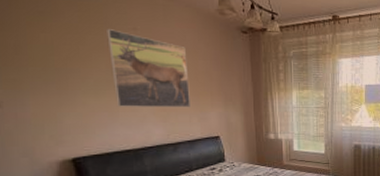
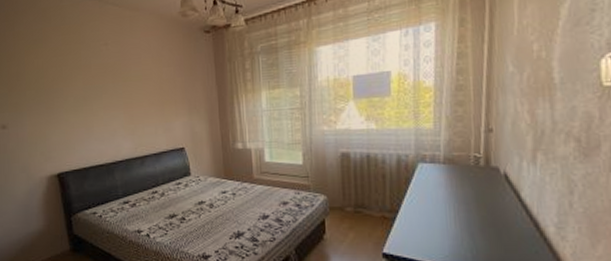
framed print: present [107,29,190,108] -> none [83,47,156,122]

